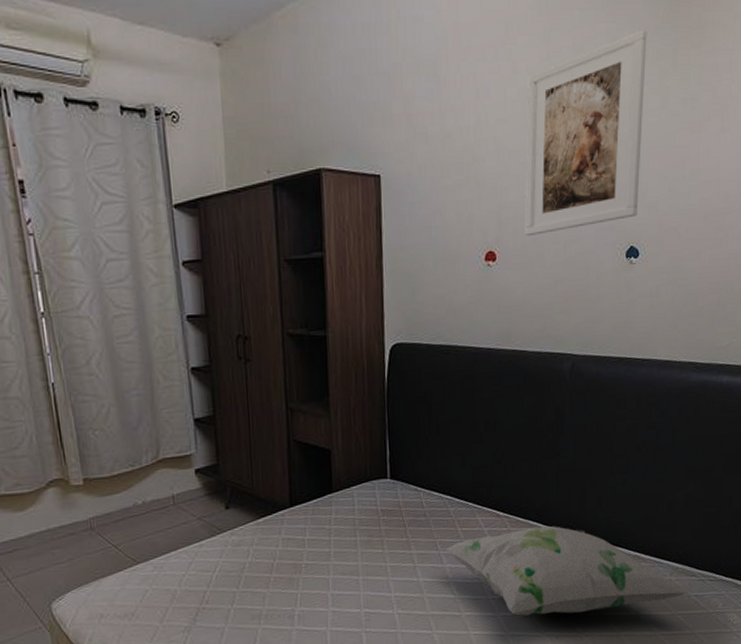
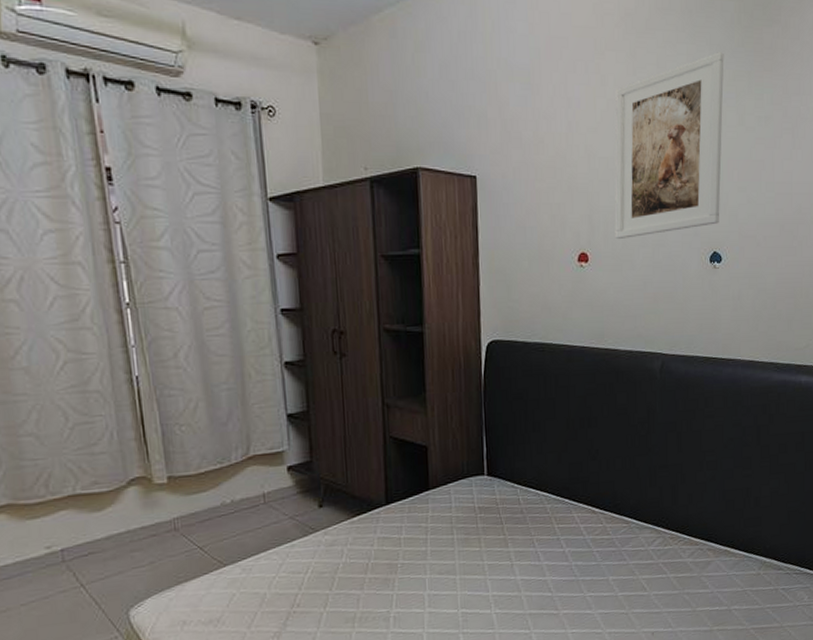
decorative pillow: present [445,525,694,616] -> none [542,521,781,613]

